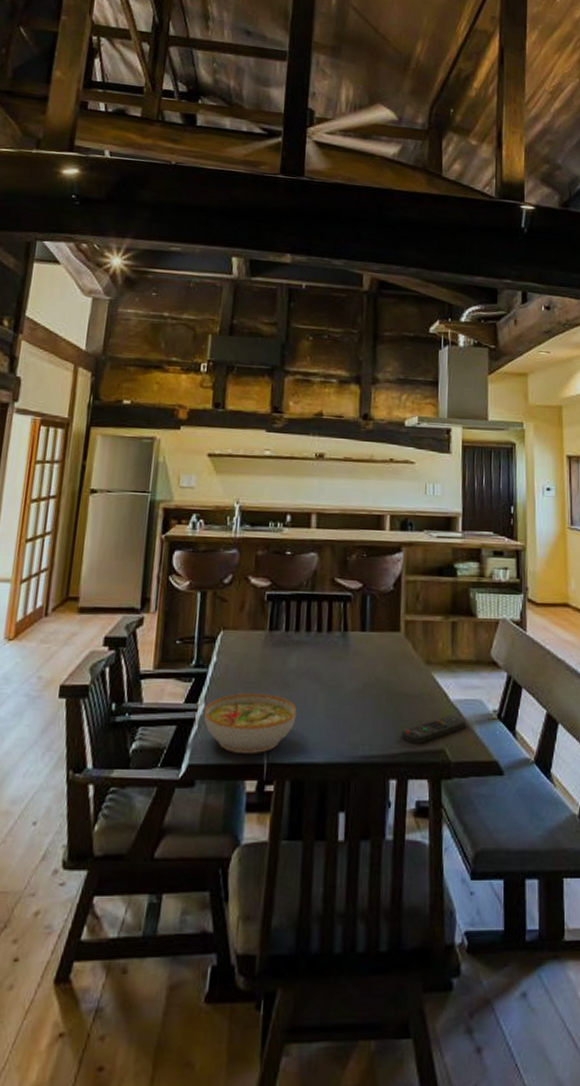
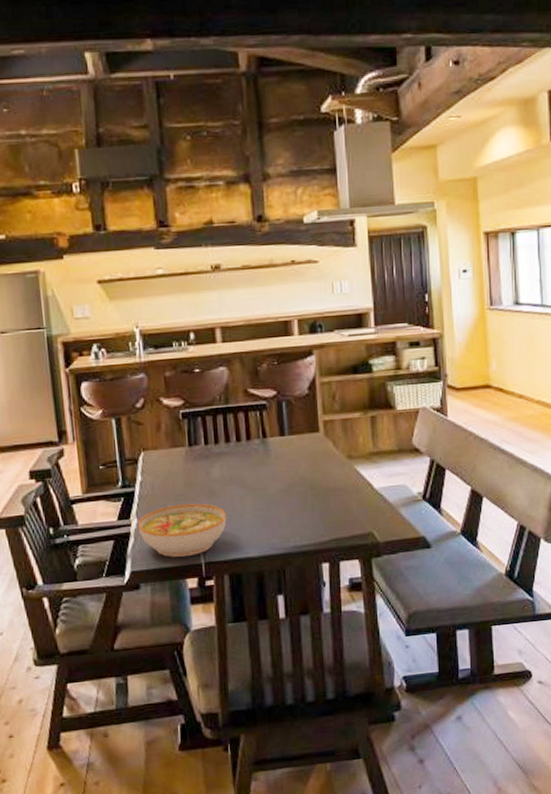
remote control: present [401,715,467,745] -> none [329,502,393,531]

